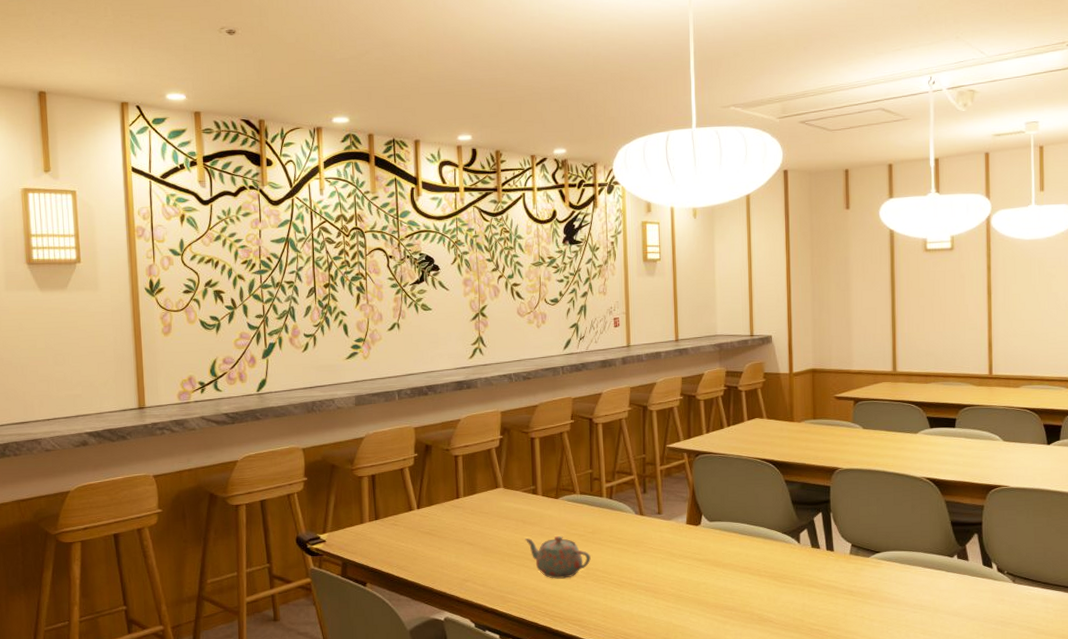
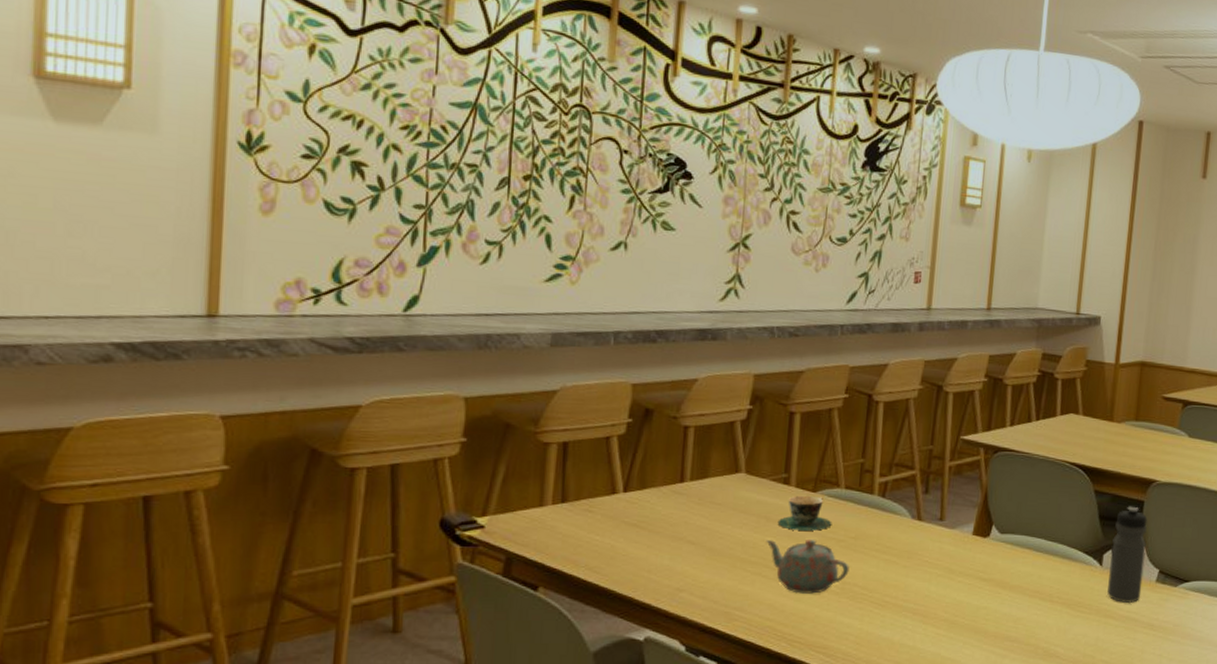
teacup: none [532,501,573,529] -> present [777,495,832,531]
water bottle: none [806,491,838,574] -> present [1107,506,1148,604]

